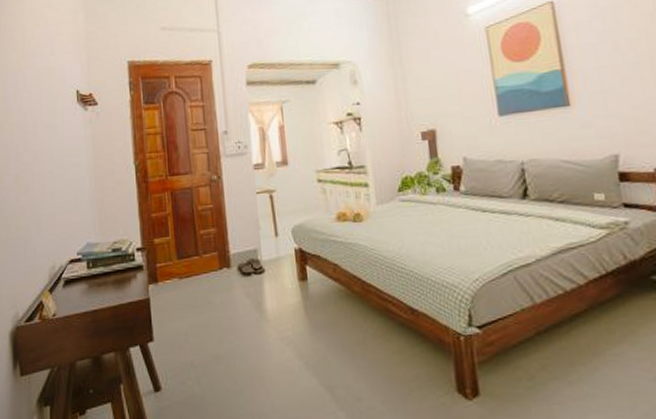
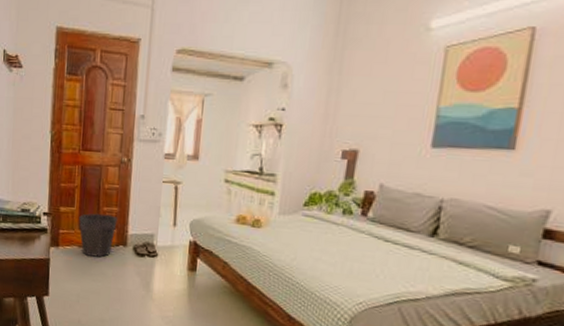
waste bin: none [176,237,217,287] -> present [79,213,118,257]

